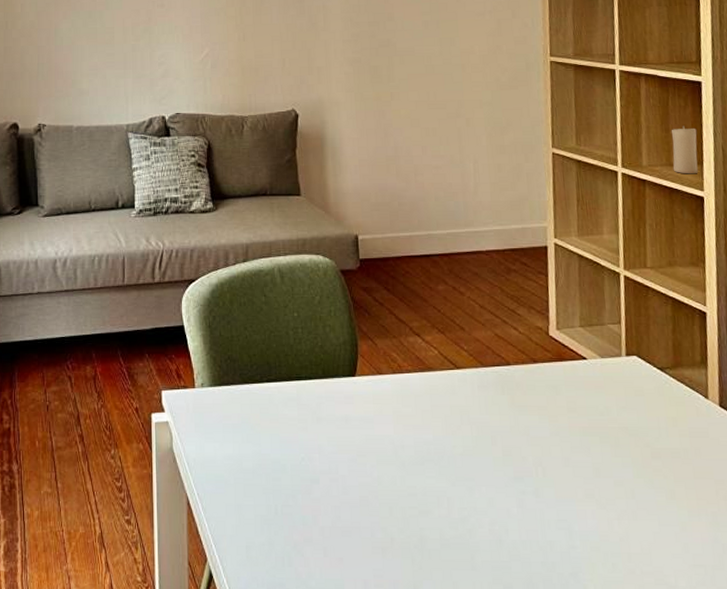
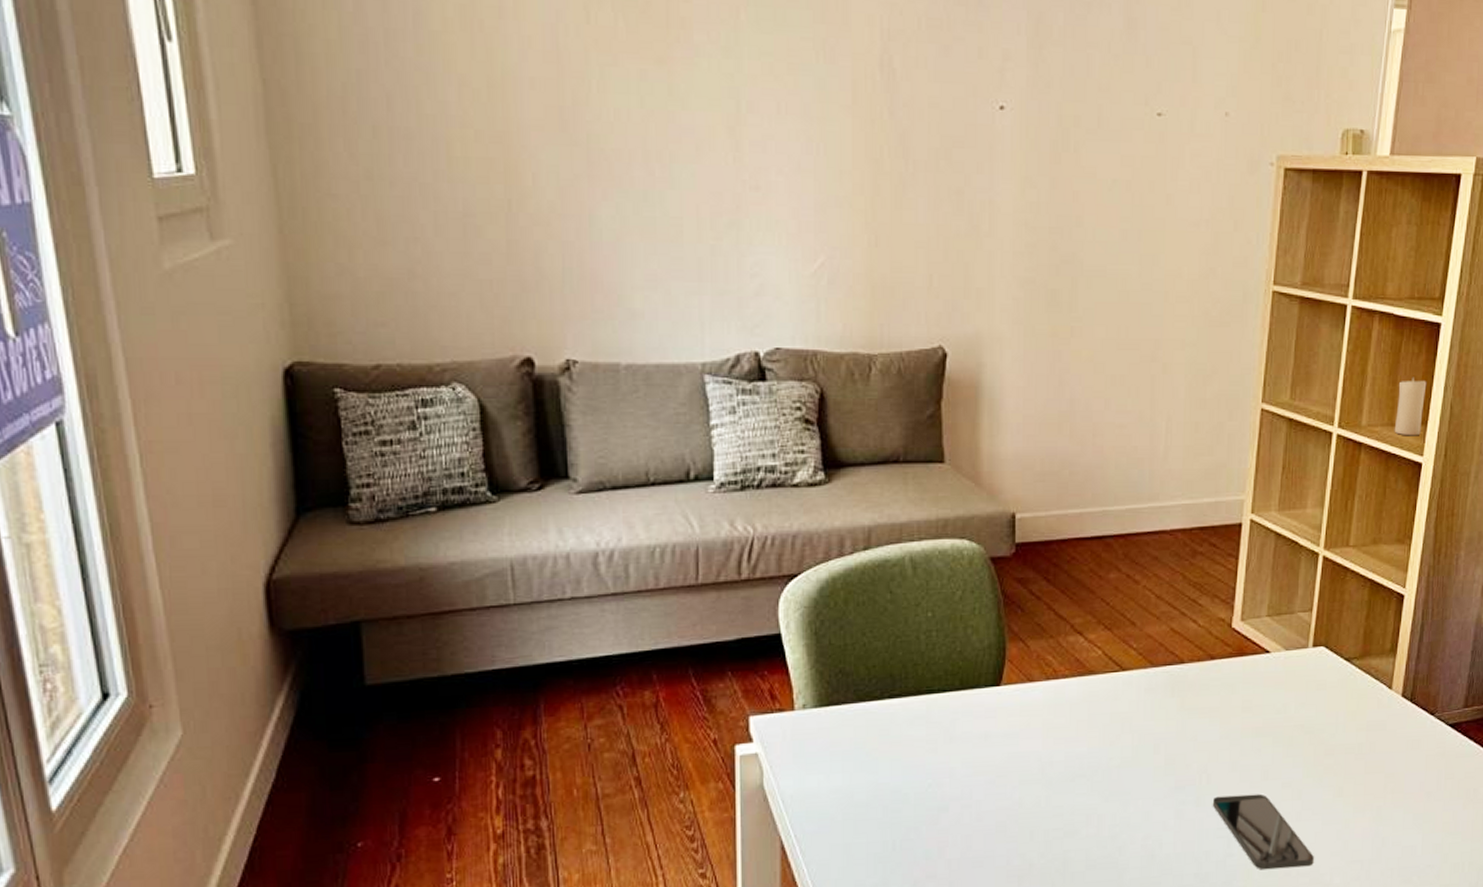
phone: none [550,489,656,566] -> present [1212,793,1314,870]

